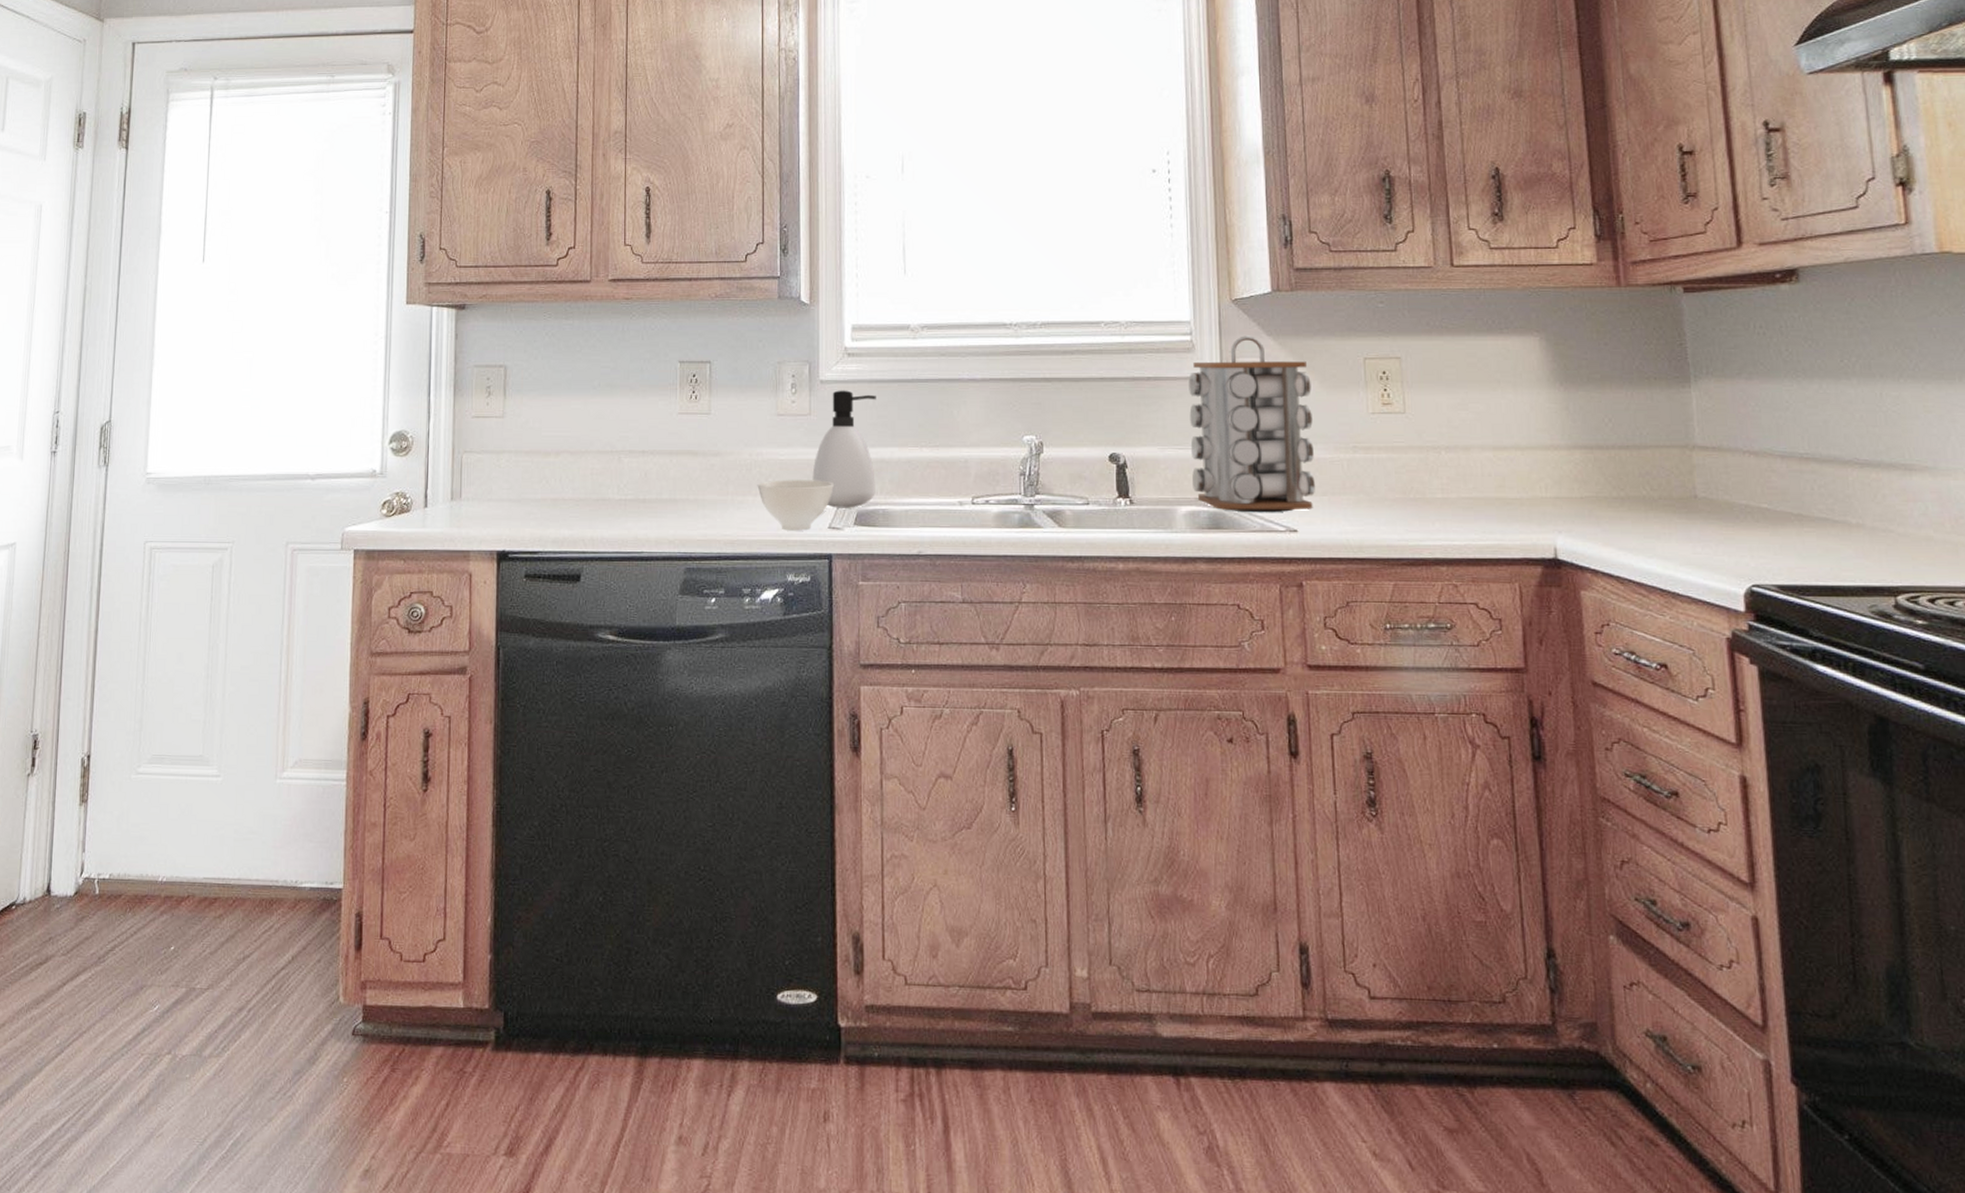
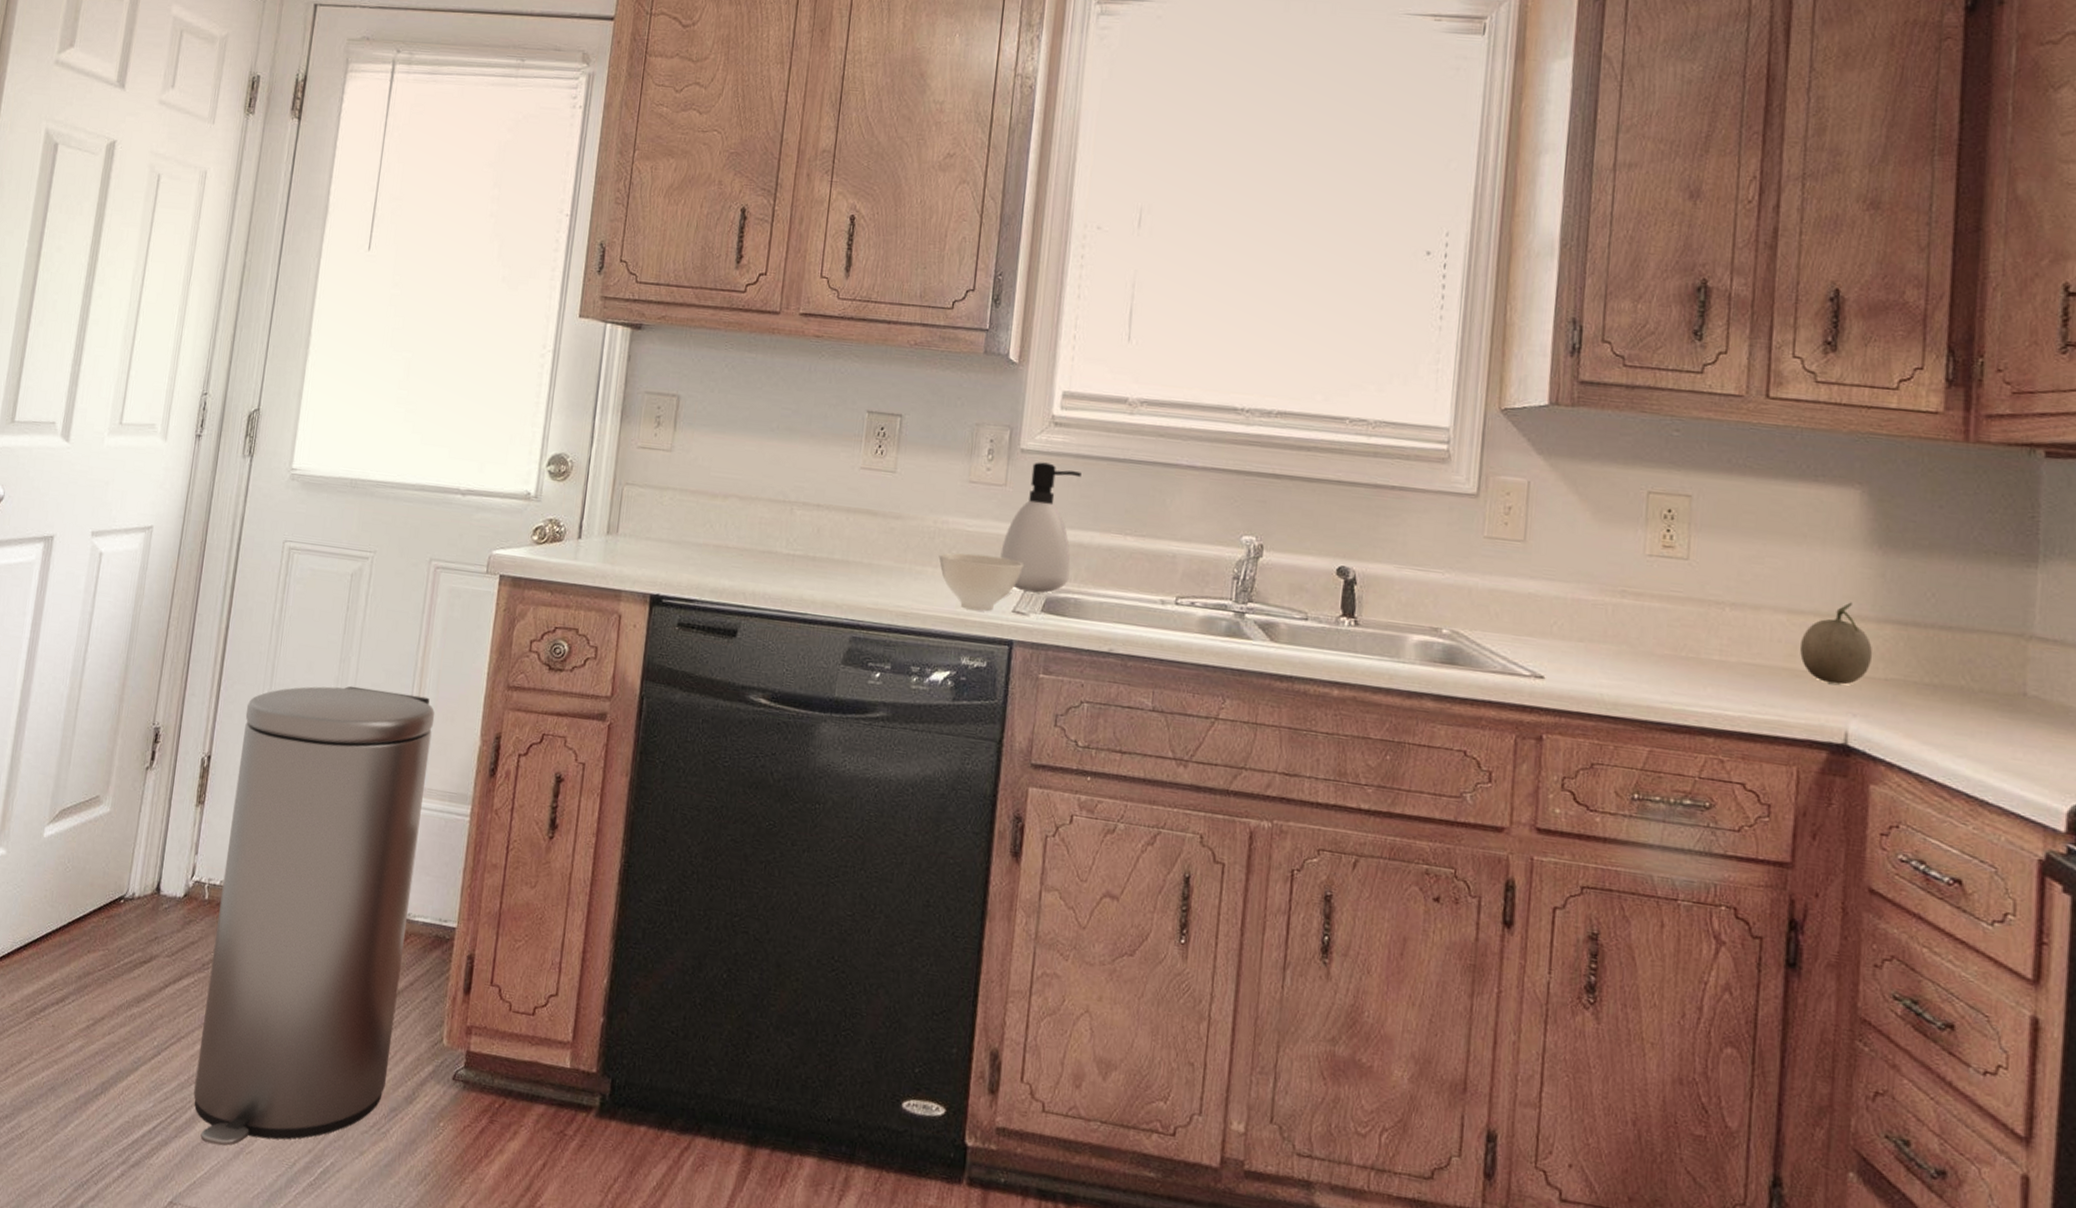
pedal bin: none [100,671,304,1133] -> present [193,685,435,1146]
spice rack: present [1188,336,1315,513] -> none [1429,451,1582,656]
fruit: none [1508,434,1568,507] -> present [1800,602,1873,685]

